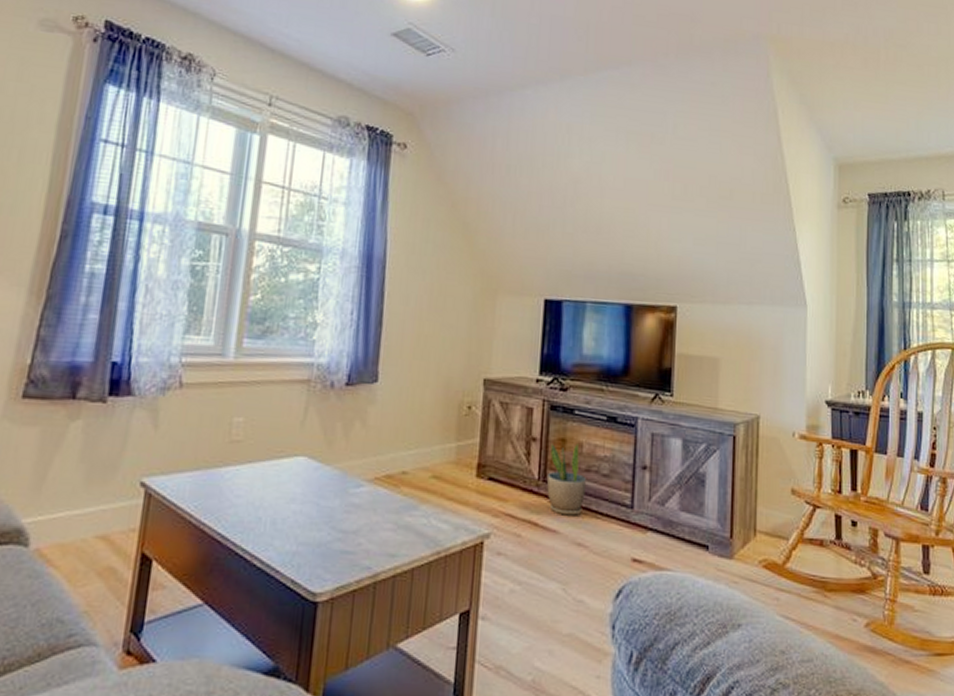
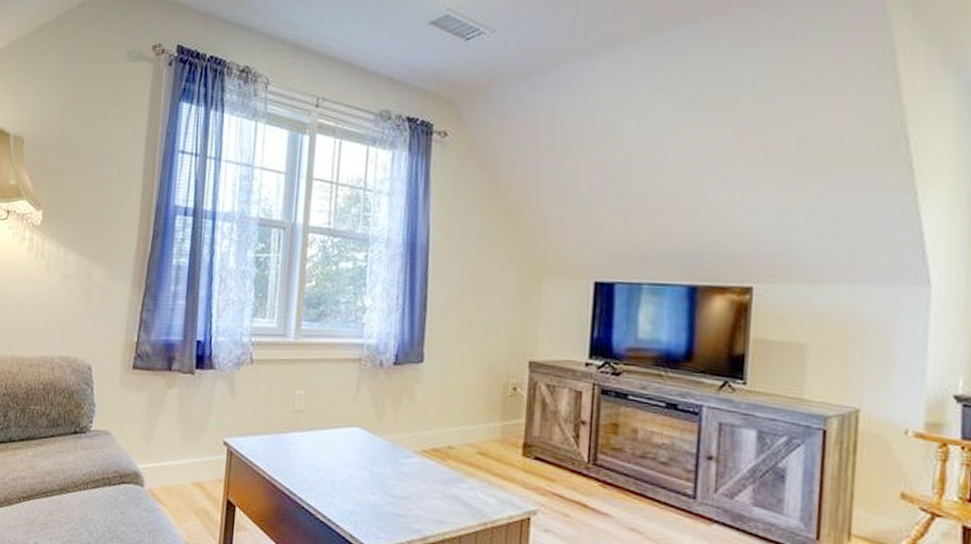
potted plant: present [547,444,586,516] -> none [597,428,641,502]

